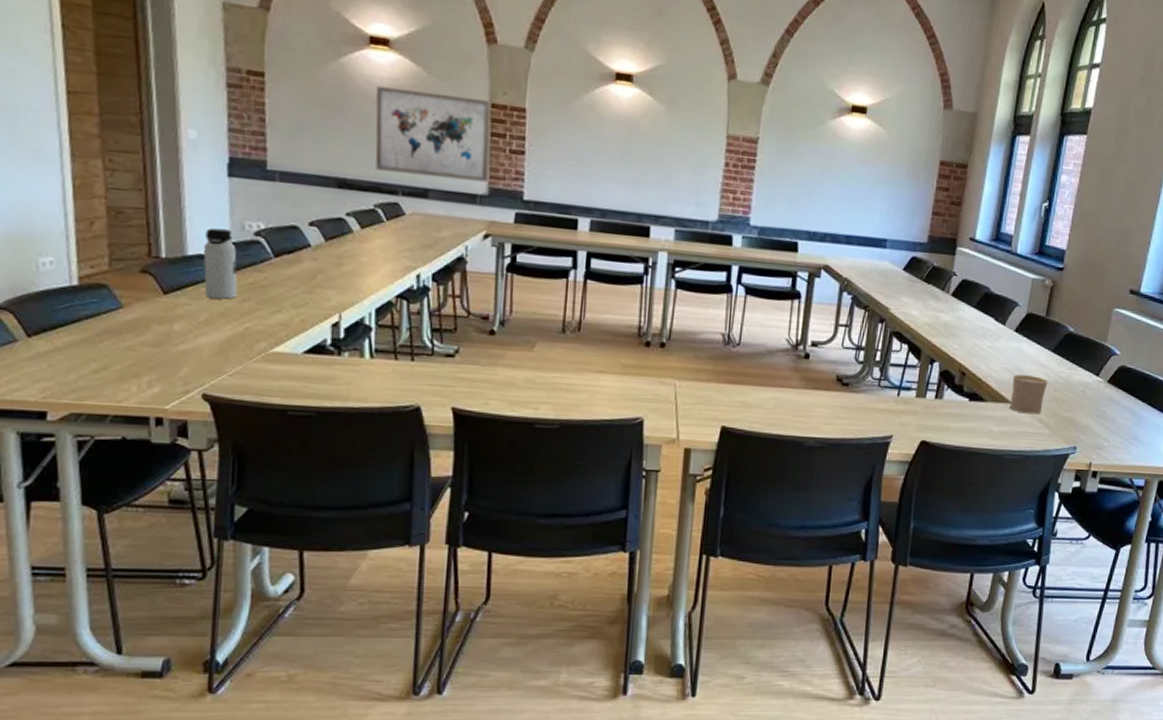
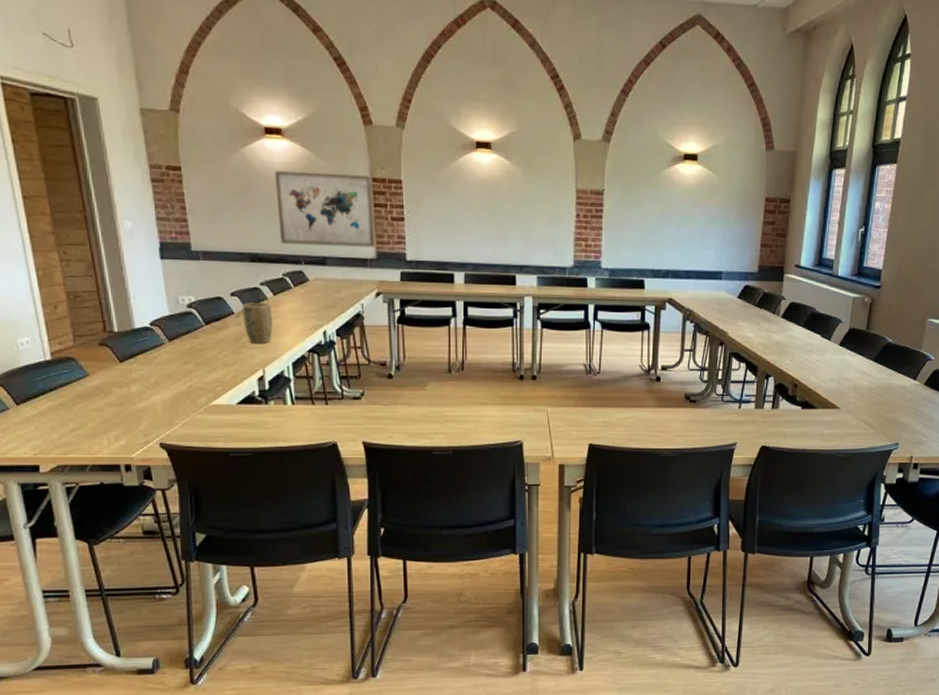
water bottle: present [203,228,238,299] -> none [147,304,179,363]
plant pot: none [320,235,357,284] -> present [242,303,272,343]
cup: present [1009,374,1048,415] -> none [837,383,871,417]

